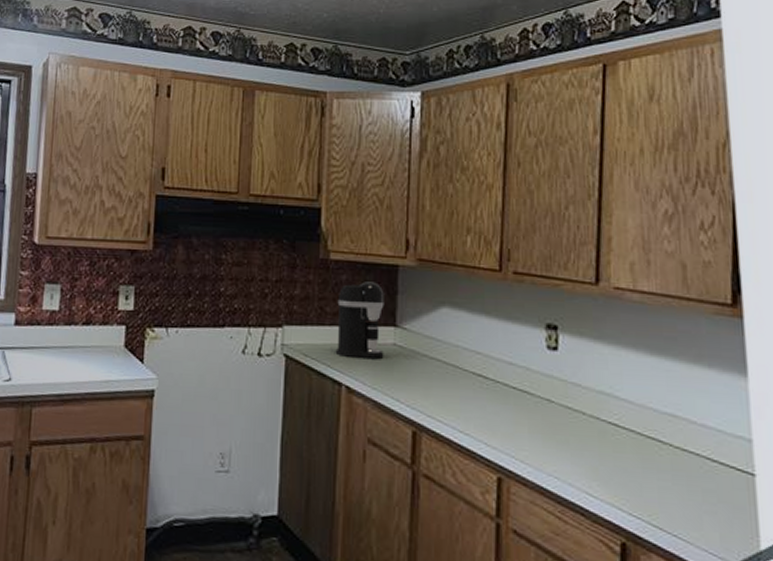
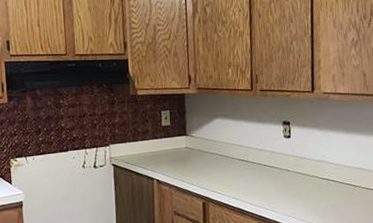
coffee maker: present [335,281,384,359] -> none [145,107,180,160]

